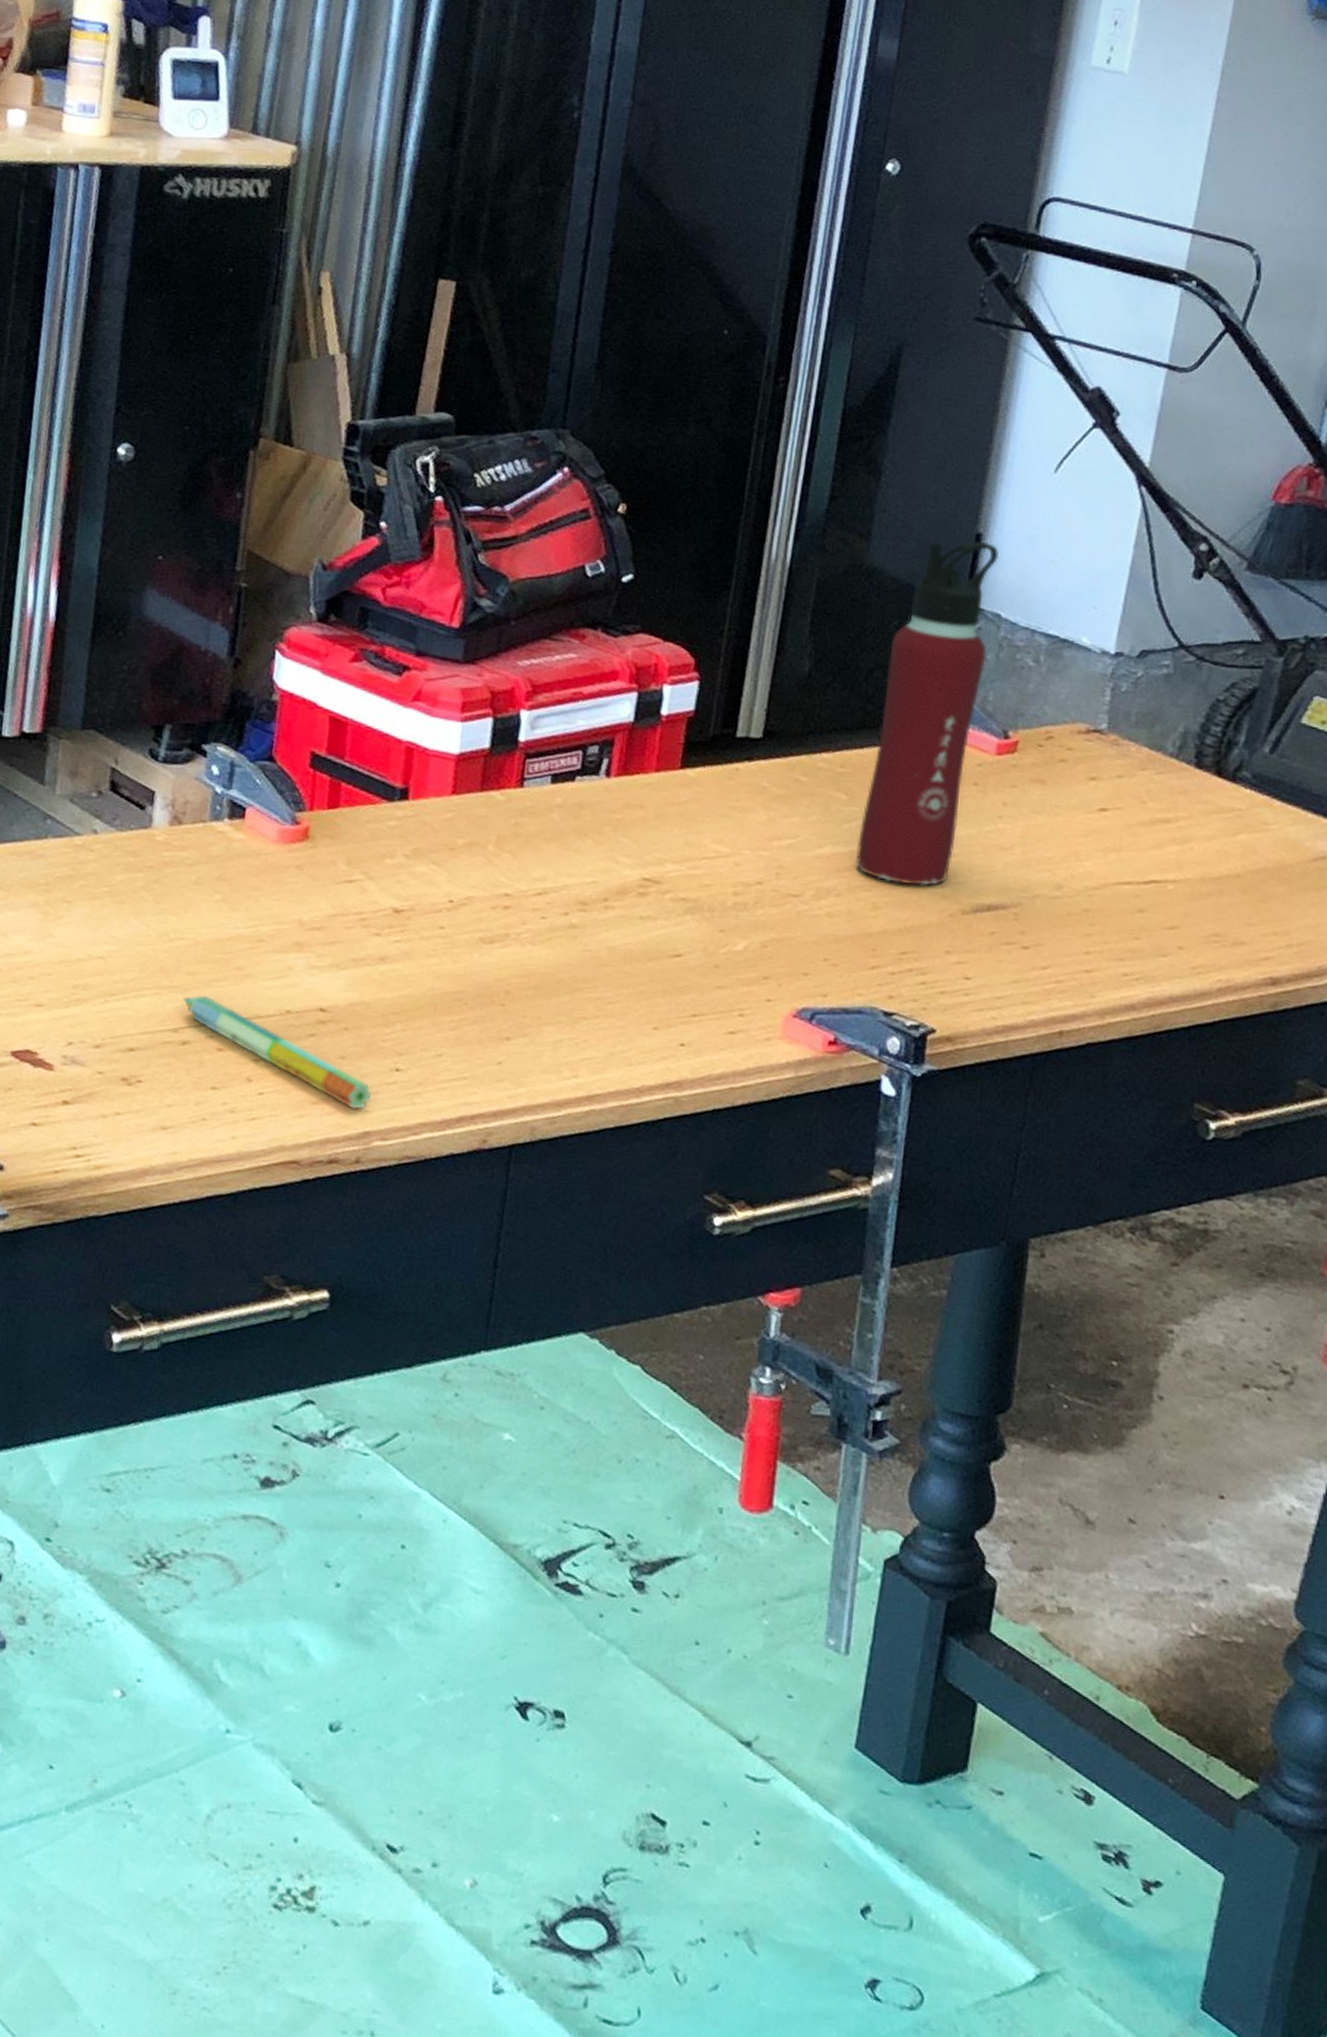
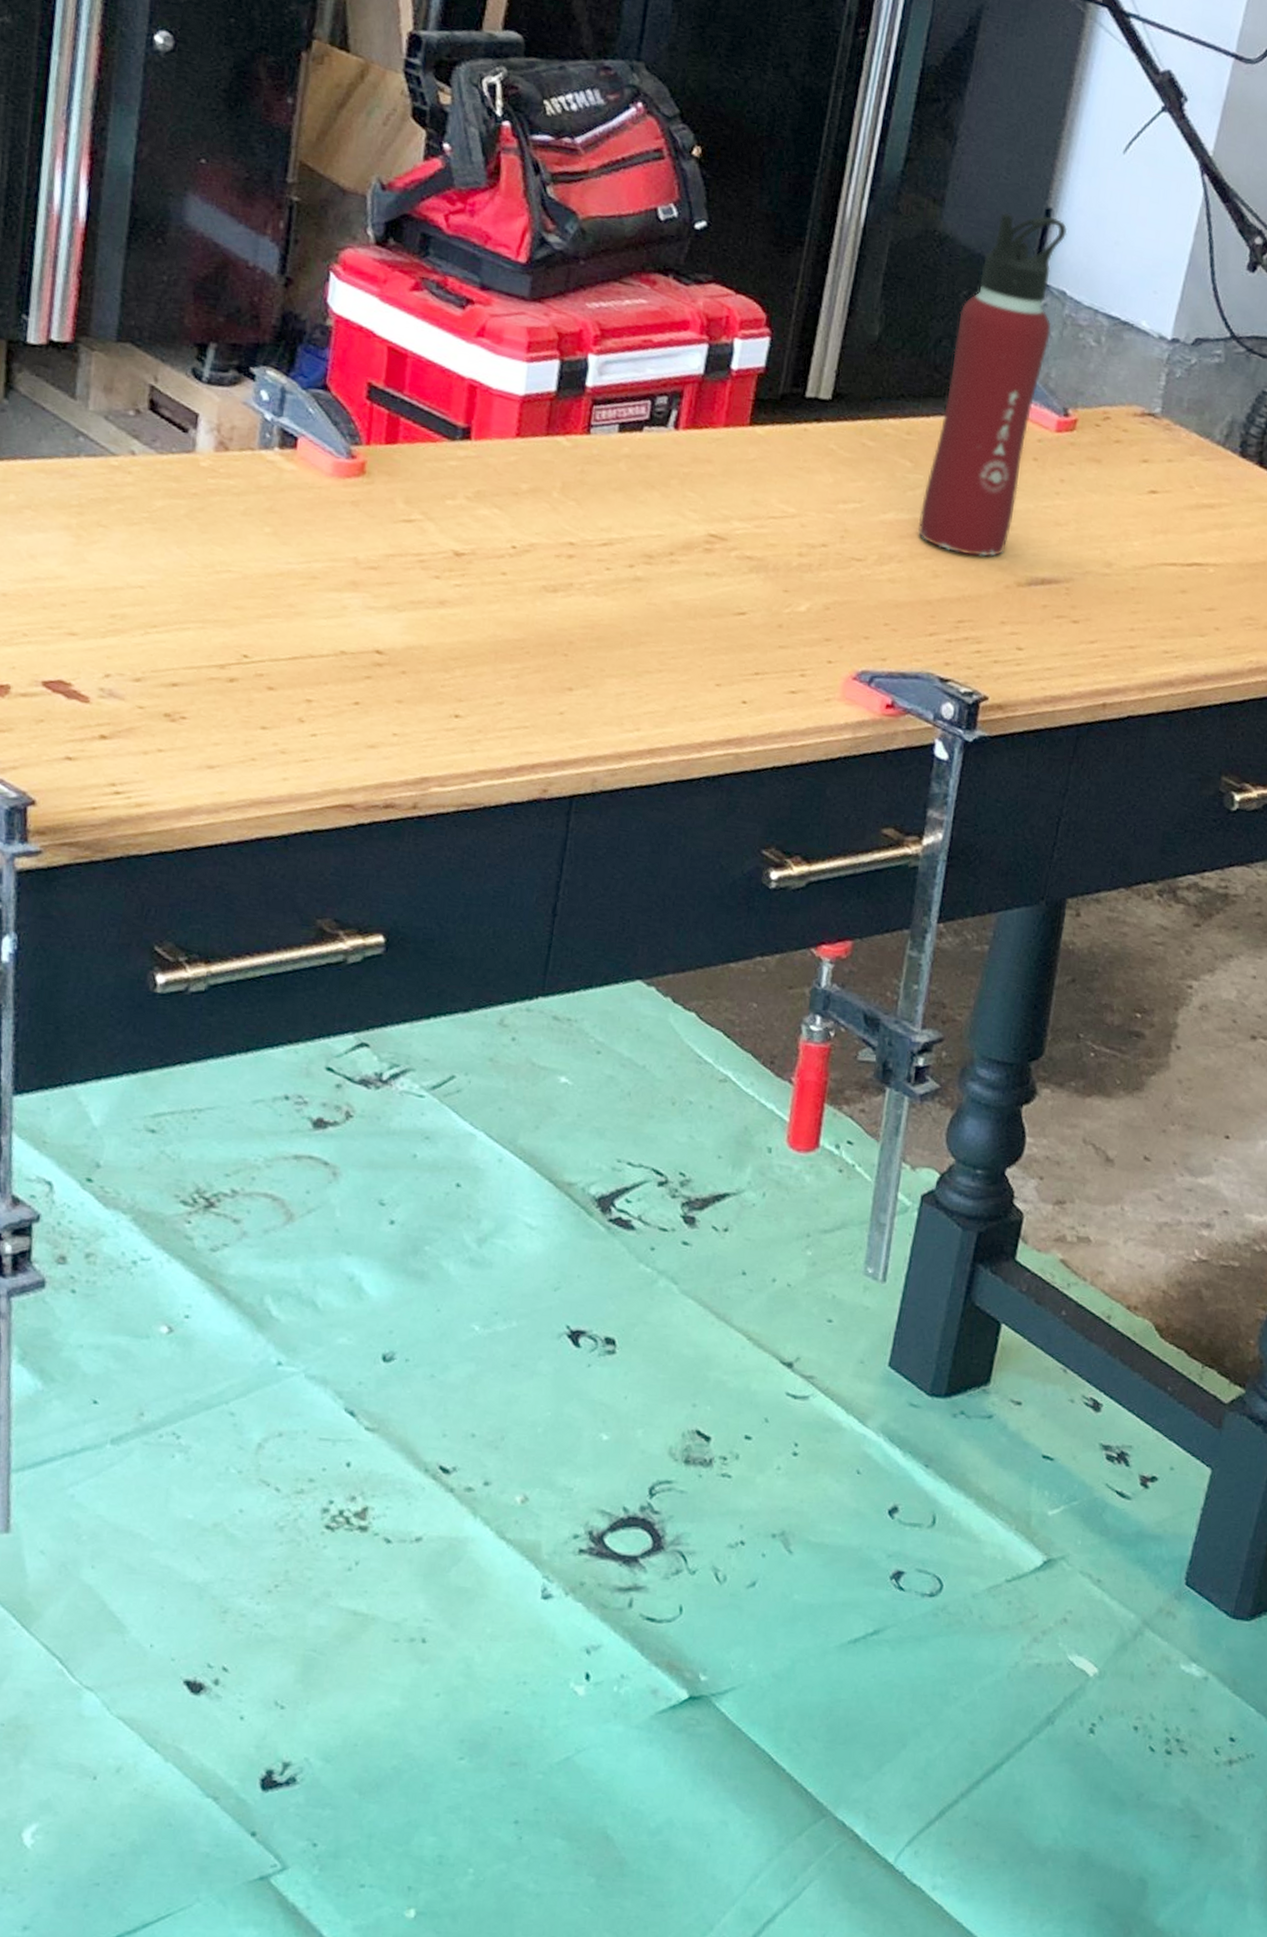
pencil: present [183,995,372,1110] -> none [230,631,430,755]

